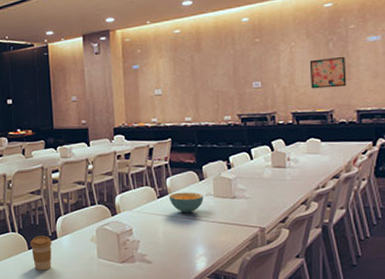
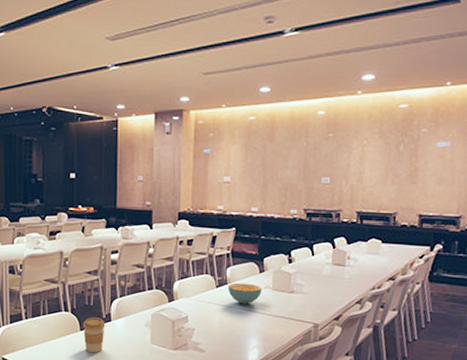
wall art: present [309,56,347,89] -> none [377,159,414,190]

